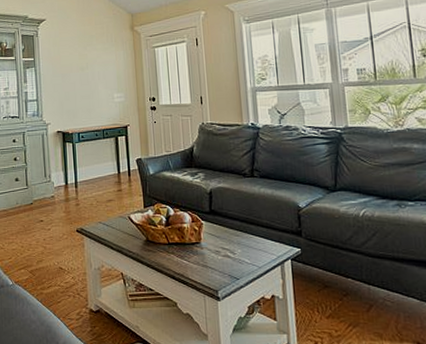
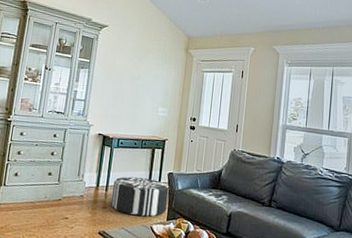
pouf: none [82,168,142,208] -> present [111,176,169,217]

